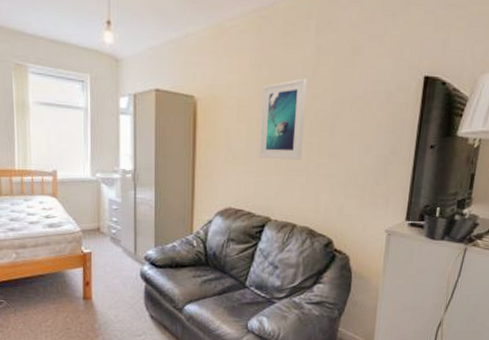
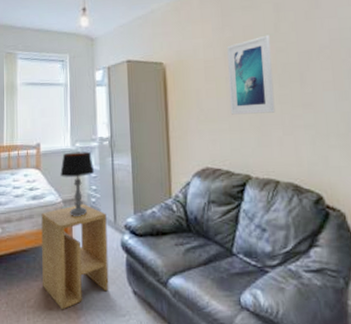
side table: none [58,234,127,330] -> present [41,203,109,310]
table lamp: none [79,182,116,246] -> present [60,151,95,216]

